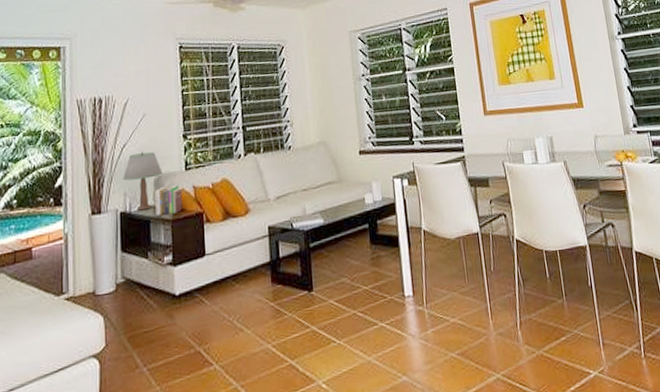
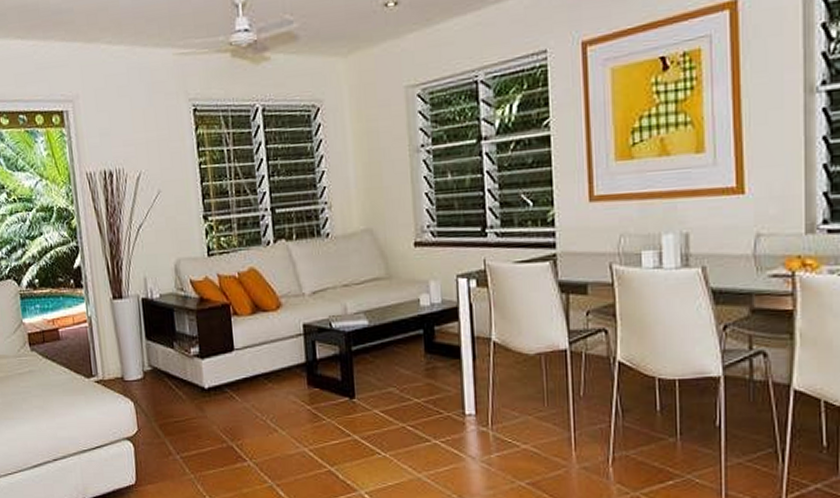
table lamp: present [122,151,163,211] -> none [141,232,183,298]
books: present [155,184,183,216] -> none [177,272,208,305]

